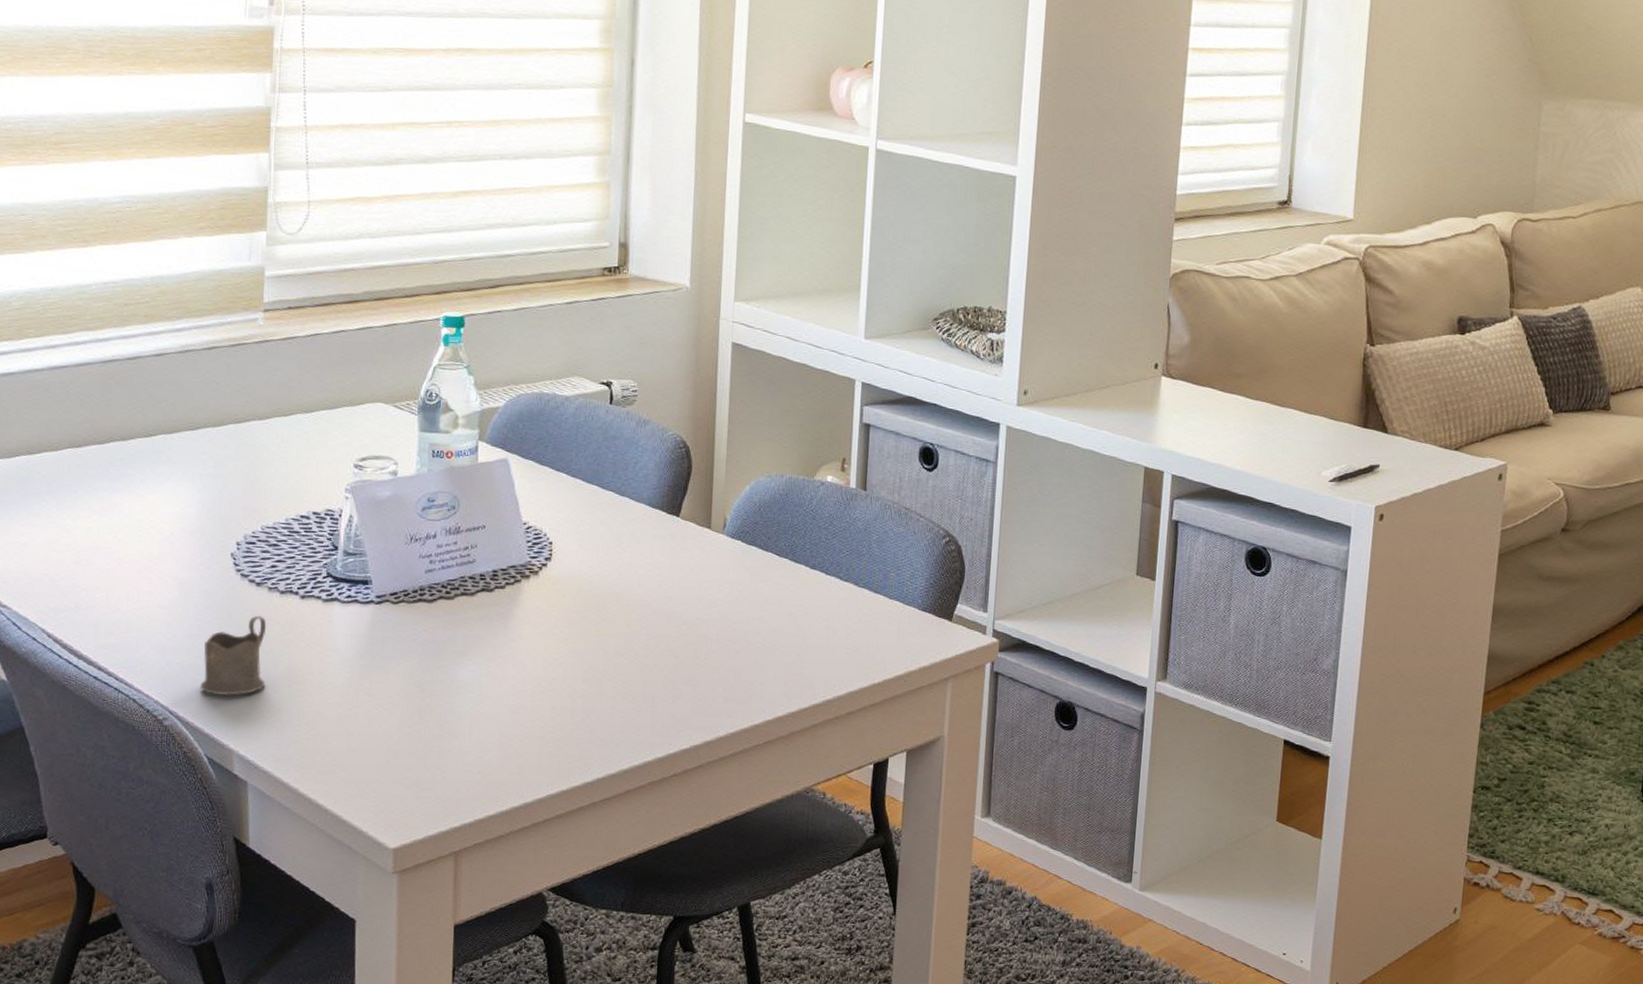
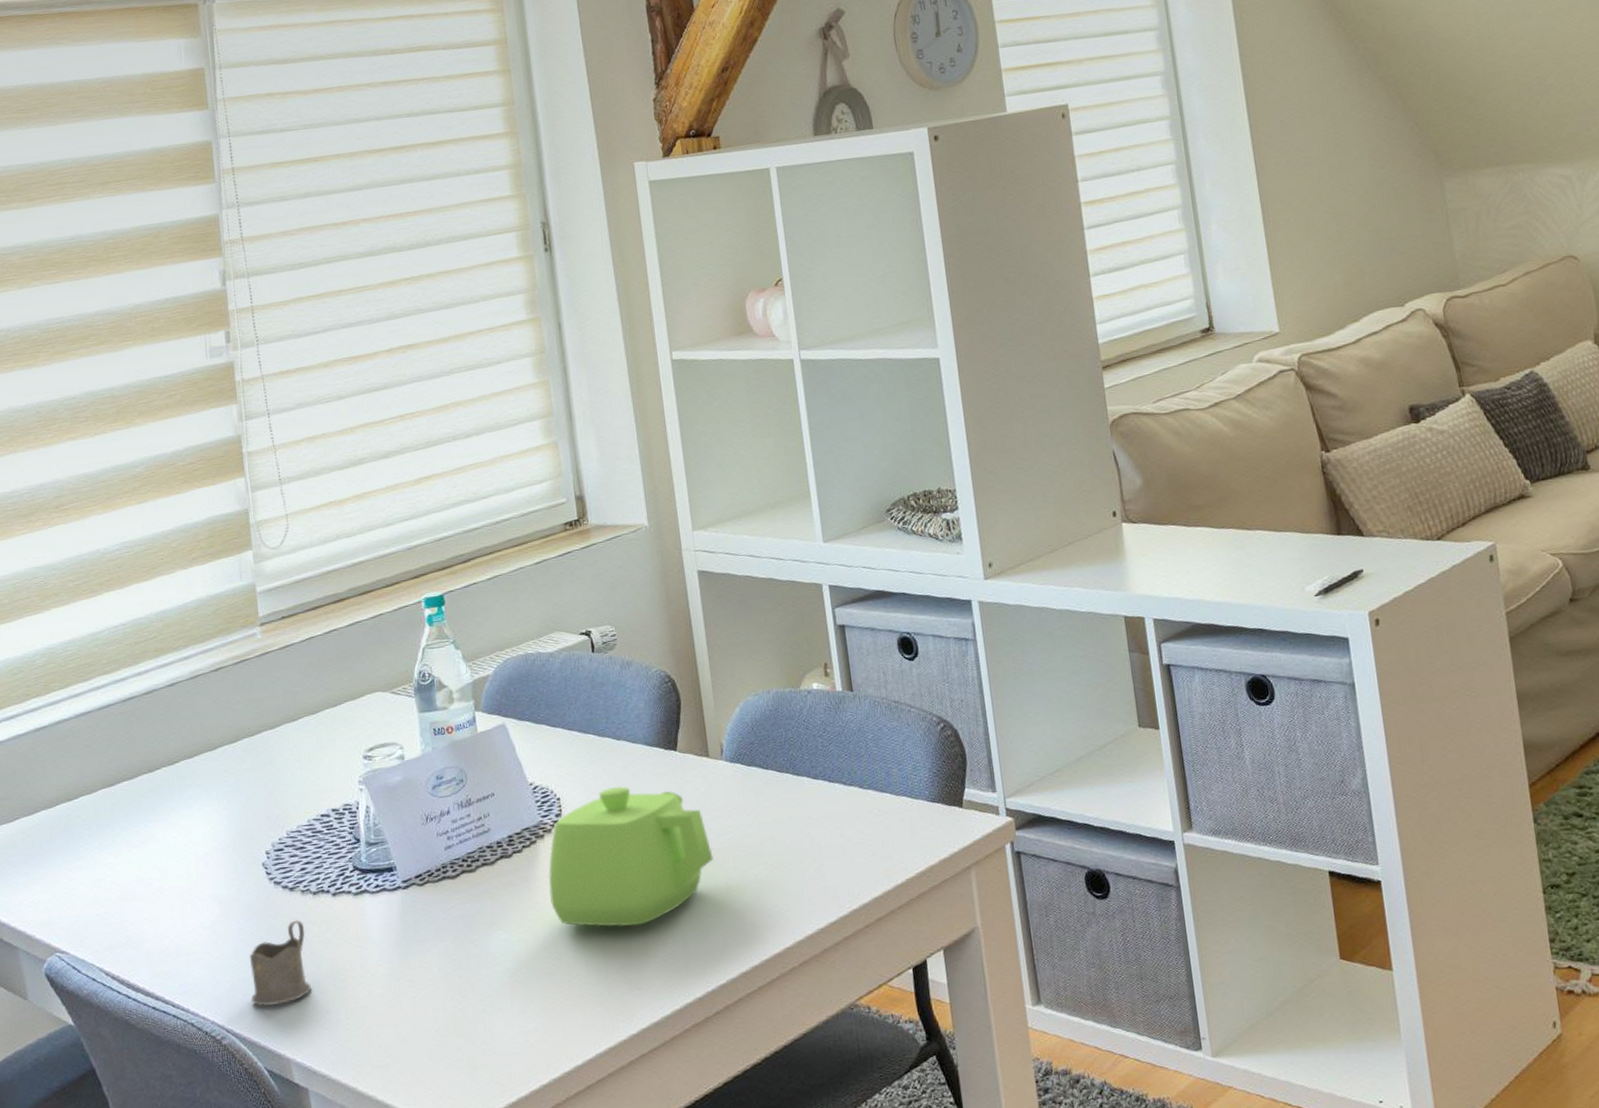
teapot: none [526,541,698,680] -> present [548,786,714,927]

